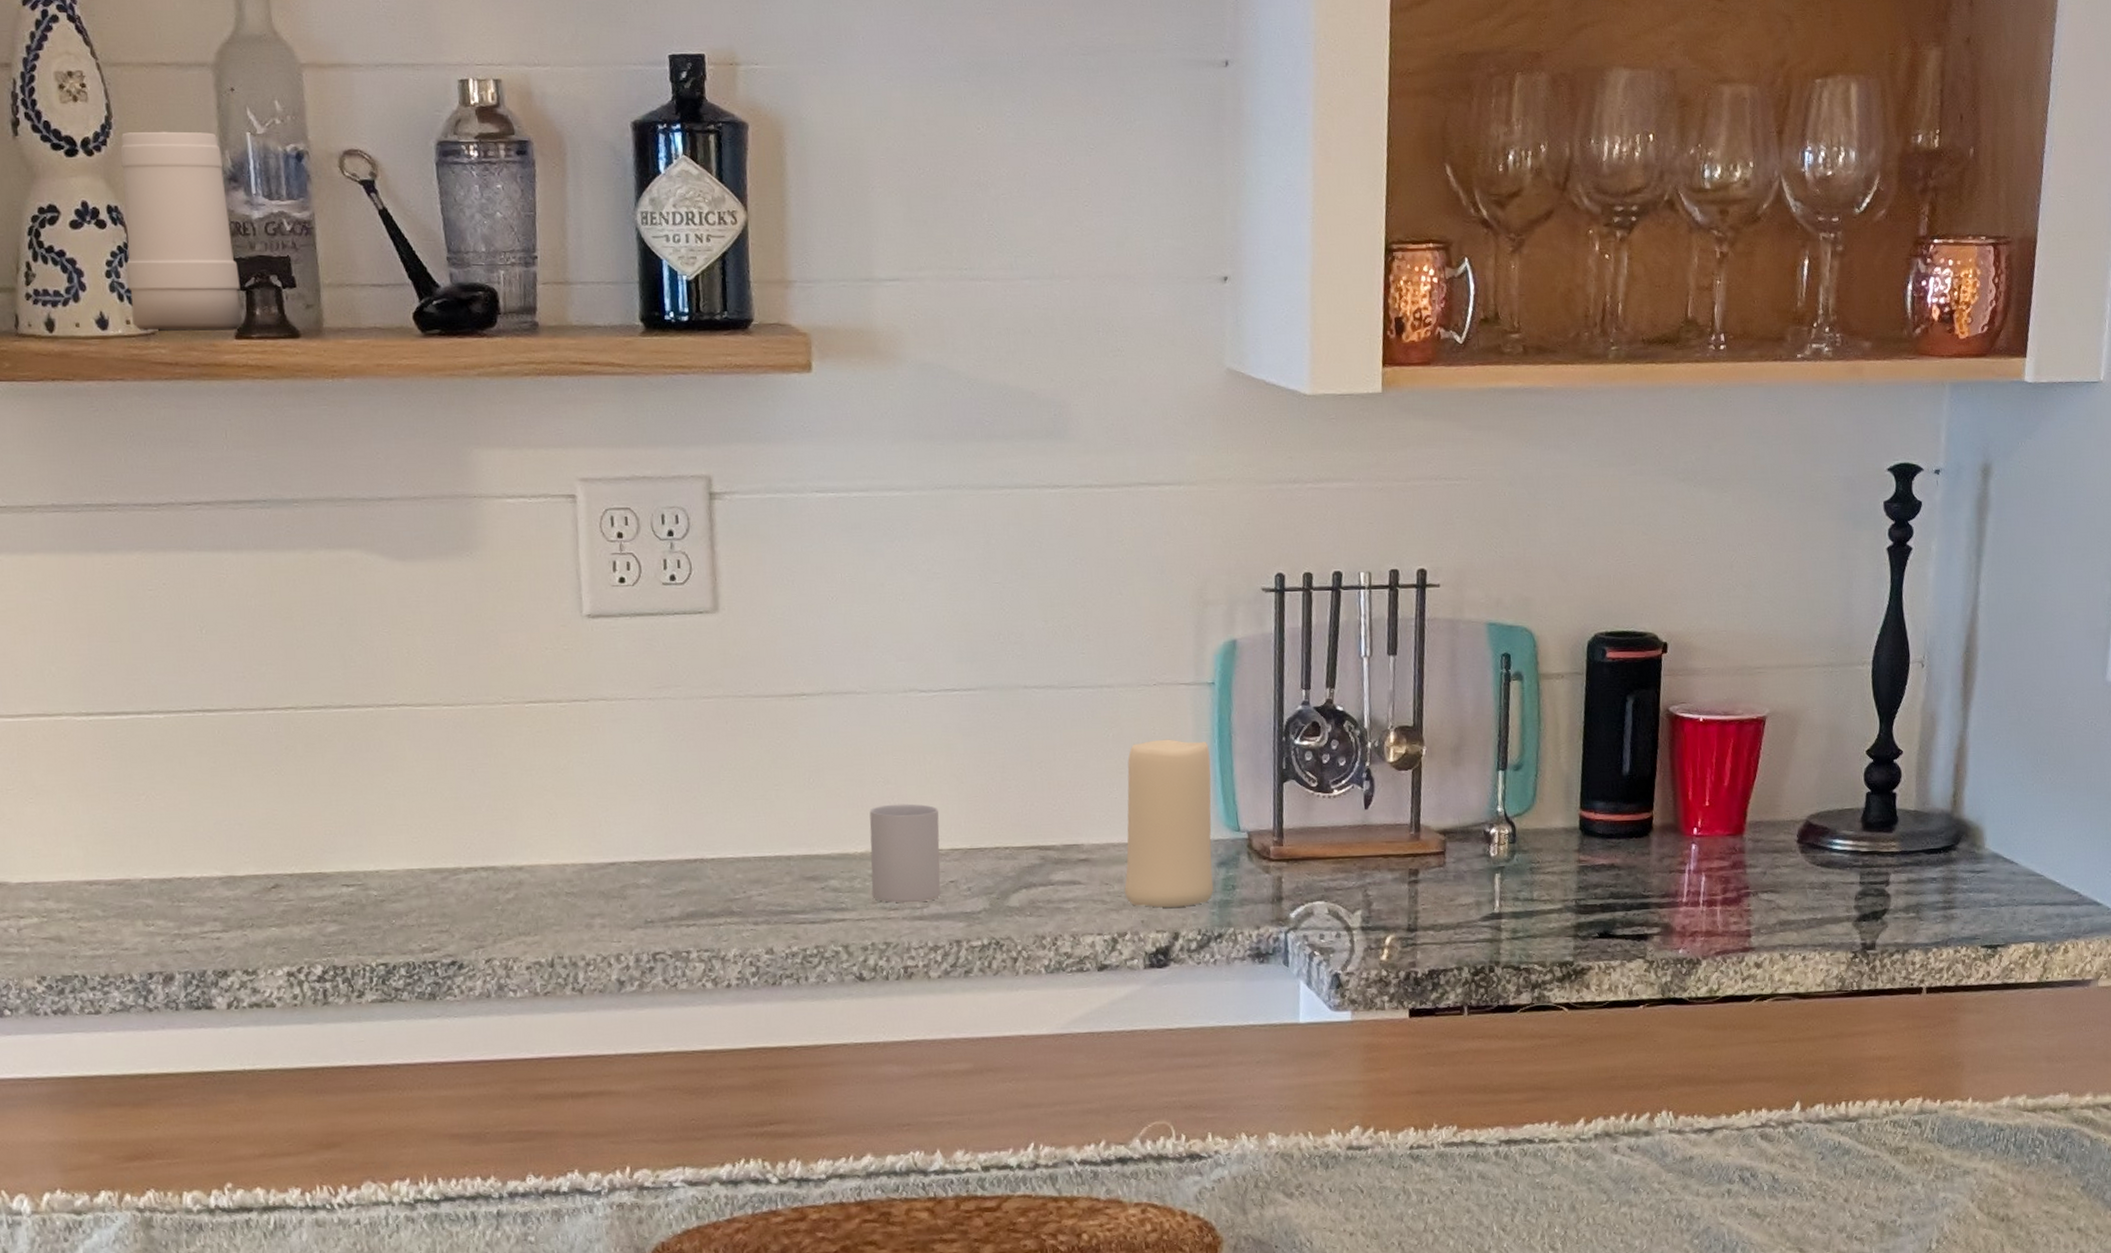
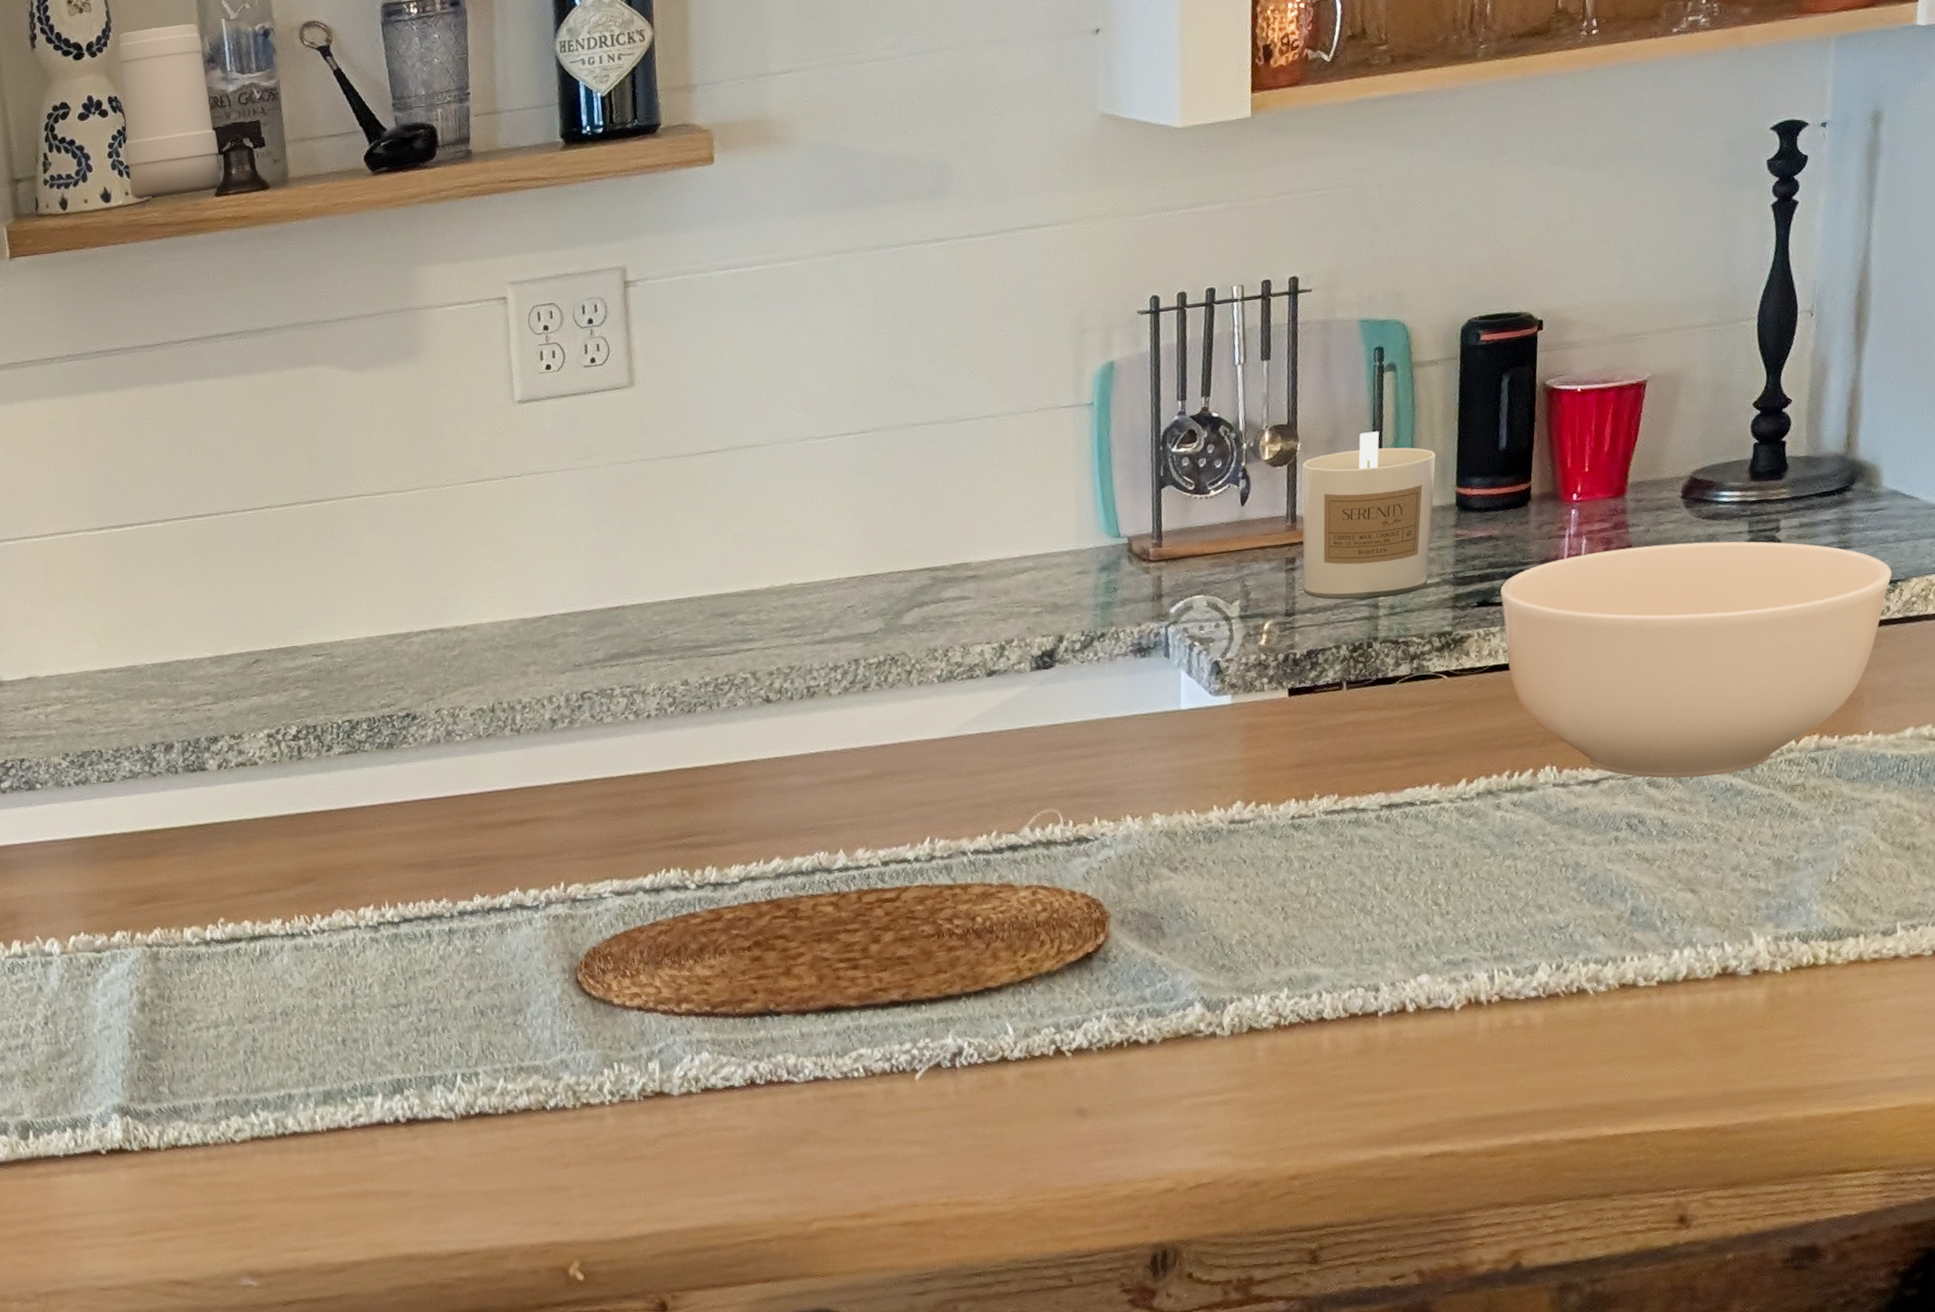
cup: present [869,803,941,903] -> none [773,539,839,631]
candle: present [1124,739,1214,908] -> none [1010,458,1096,615]
candle: none [1425,743,1561,921] -> present [1301,431,1436,600]
bowl: none [1621,888,1993,1133] -> present [1500,541,1892,779]

